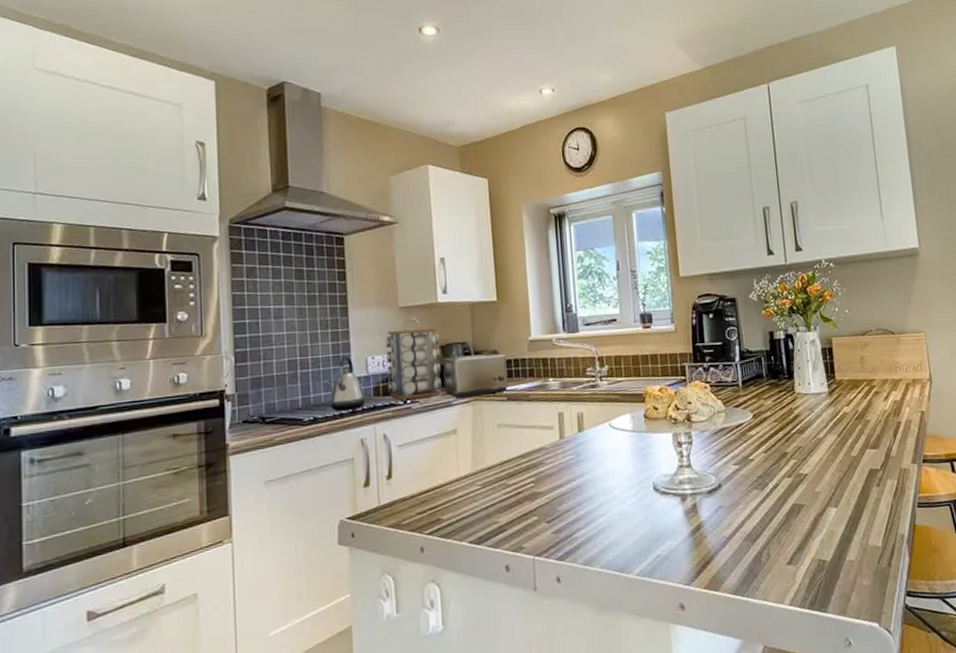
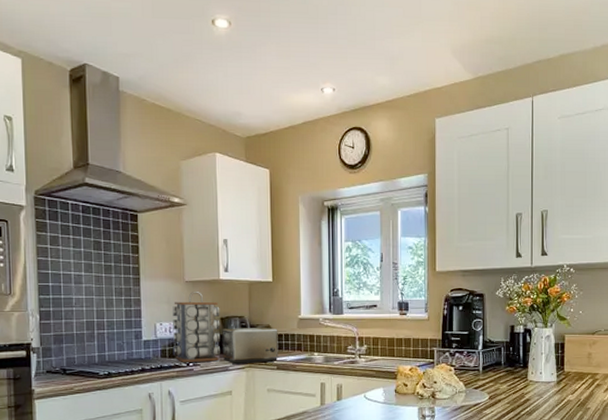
kettle: present [329,355,366,411] -> none [122,320,154,368]

